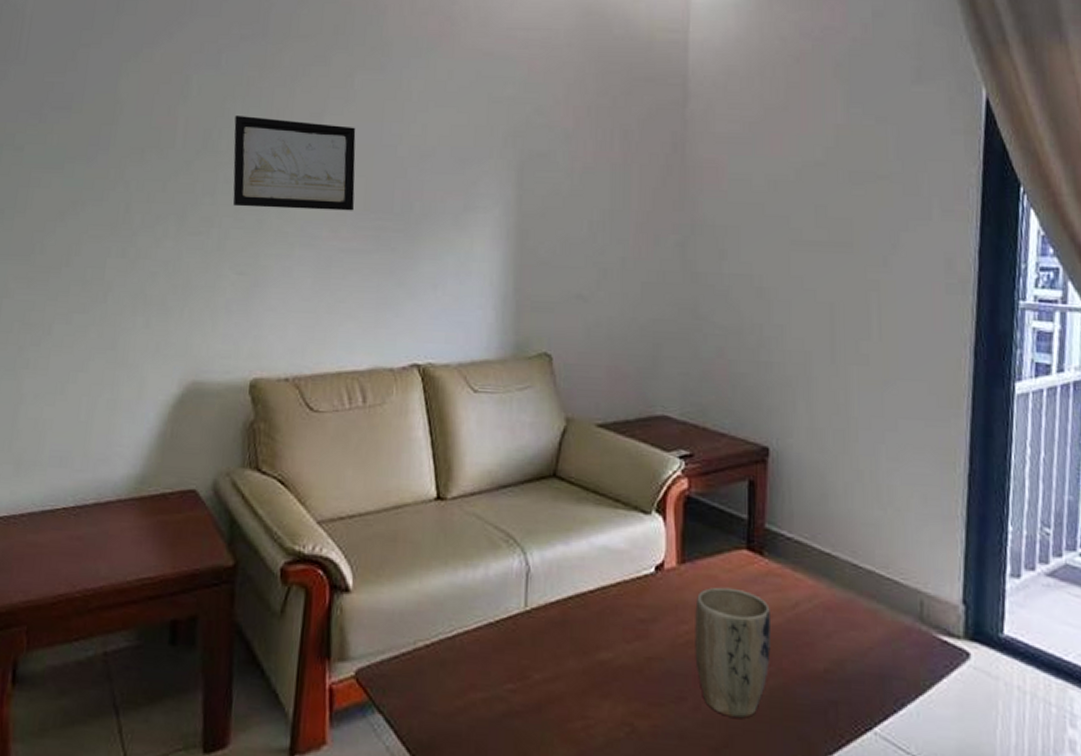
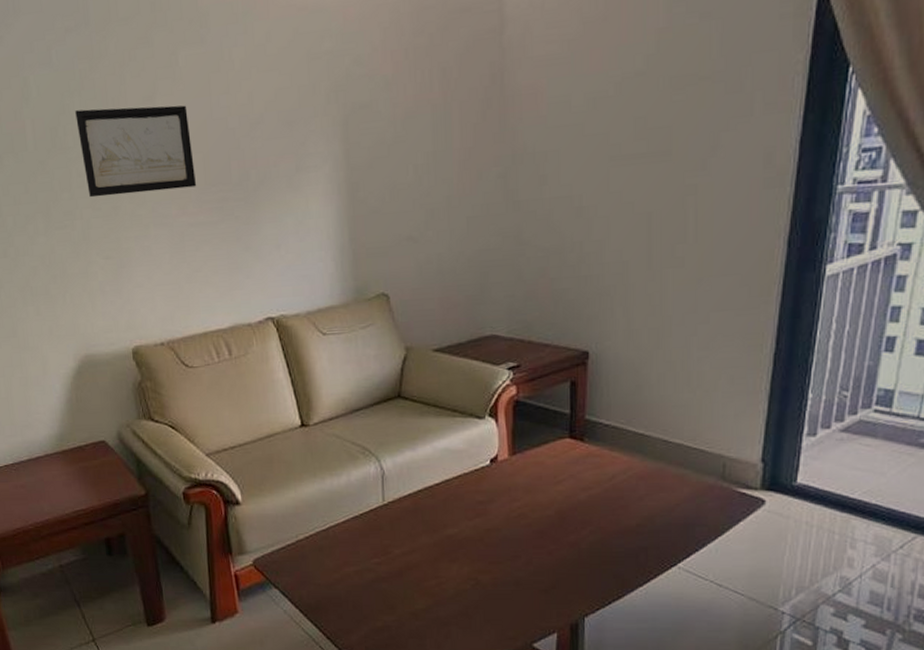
plant pot: present [695,587,771,718] -> none [525,469,590,566]

